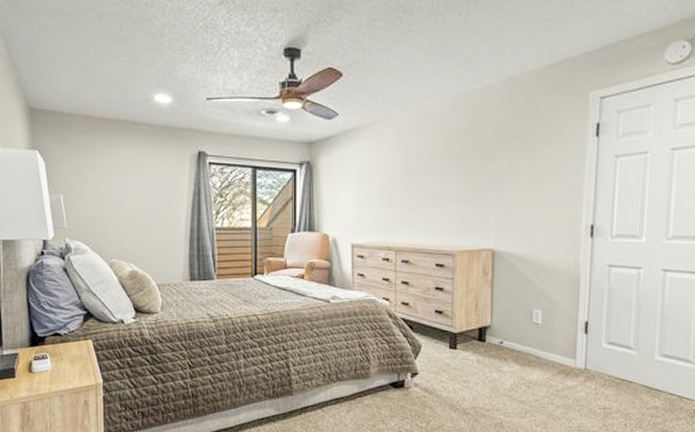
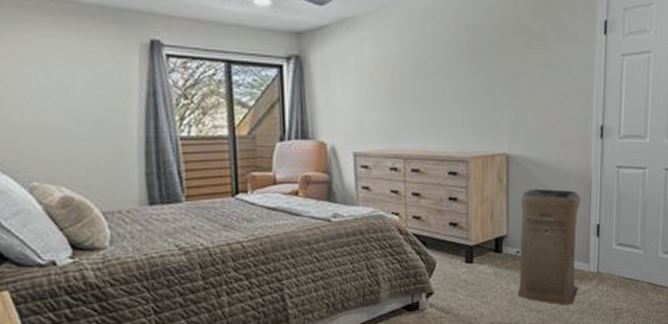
laundry basket: none [501,283,569,399] -> present [518,188,582,306]

